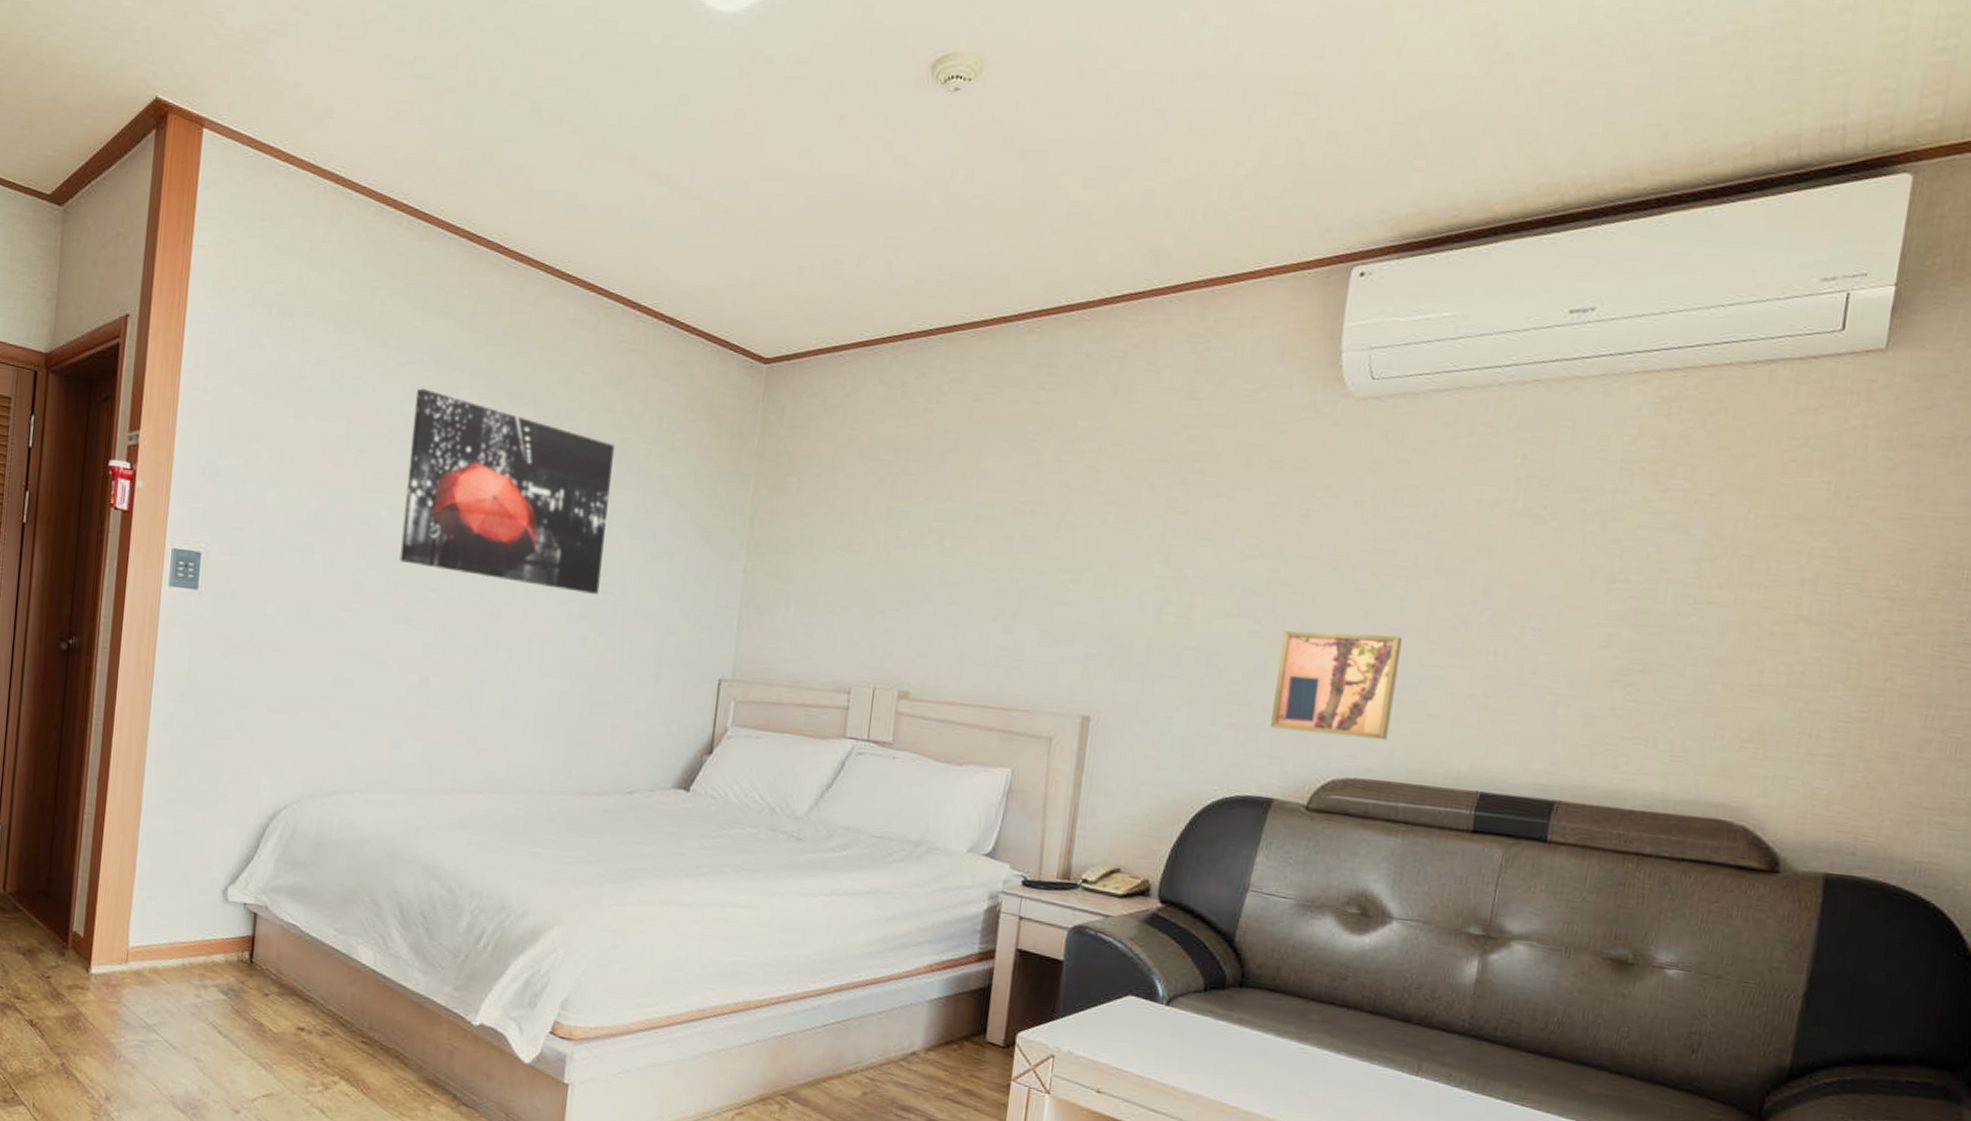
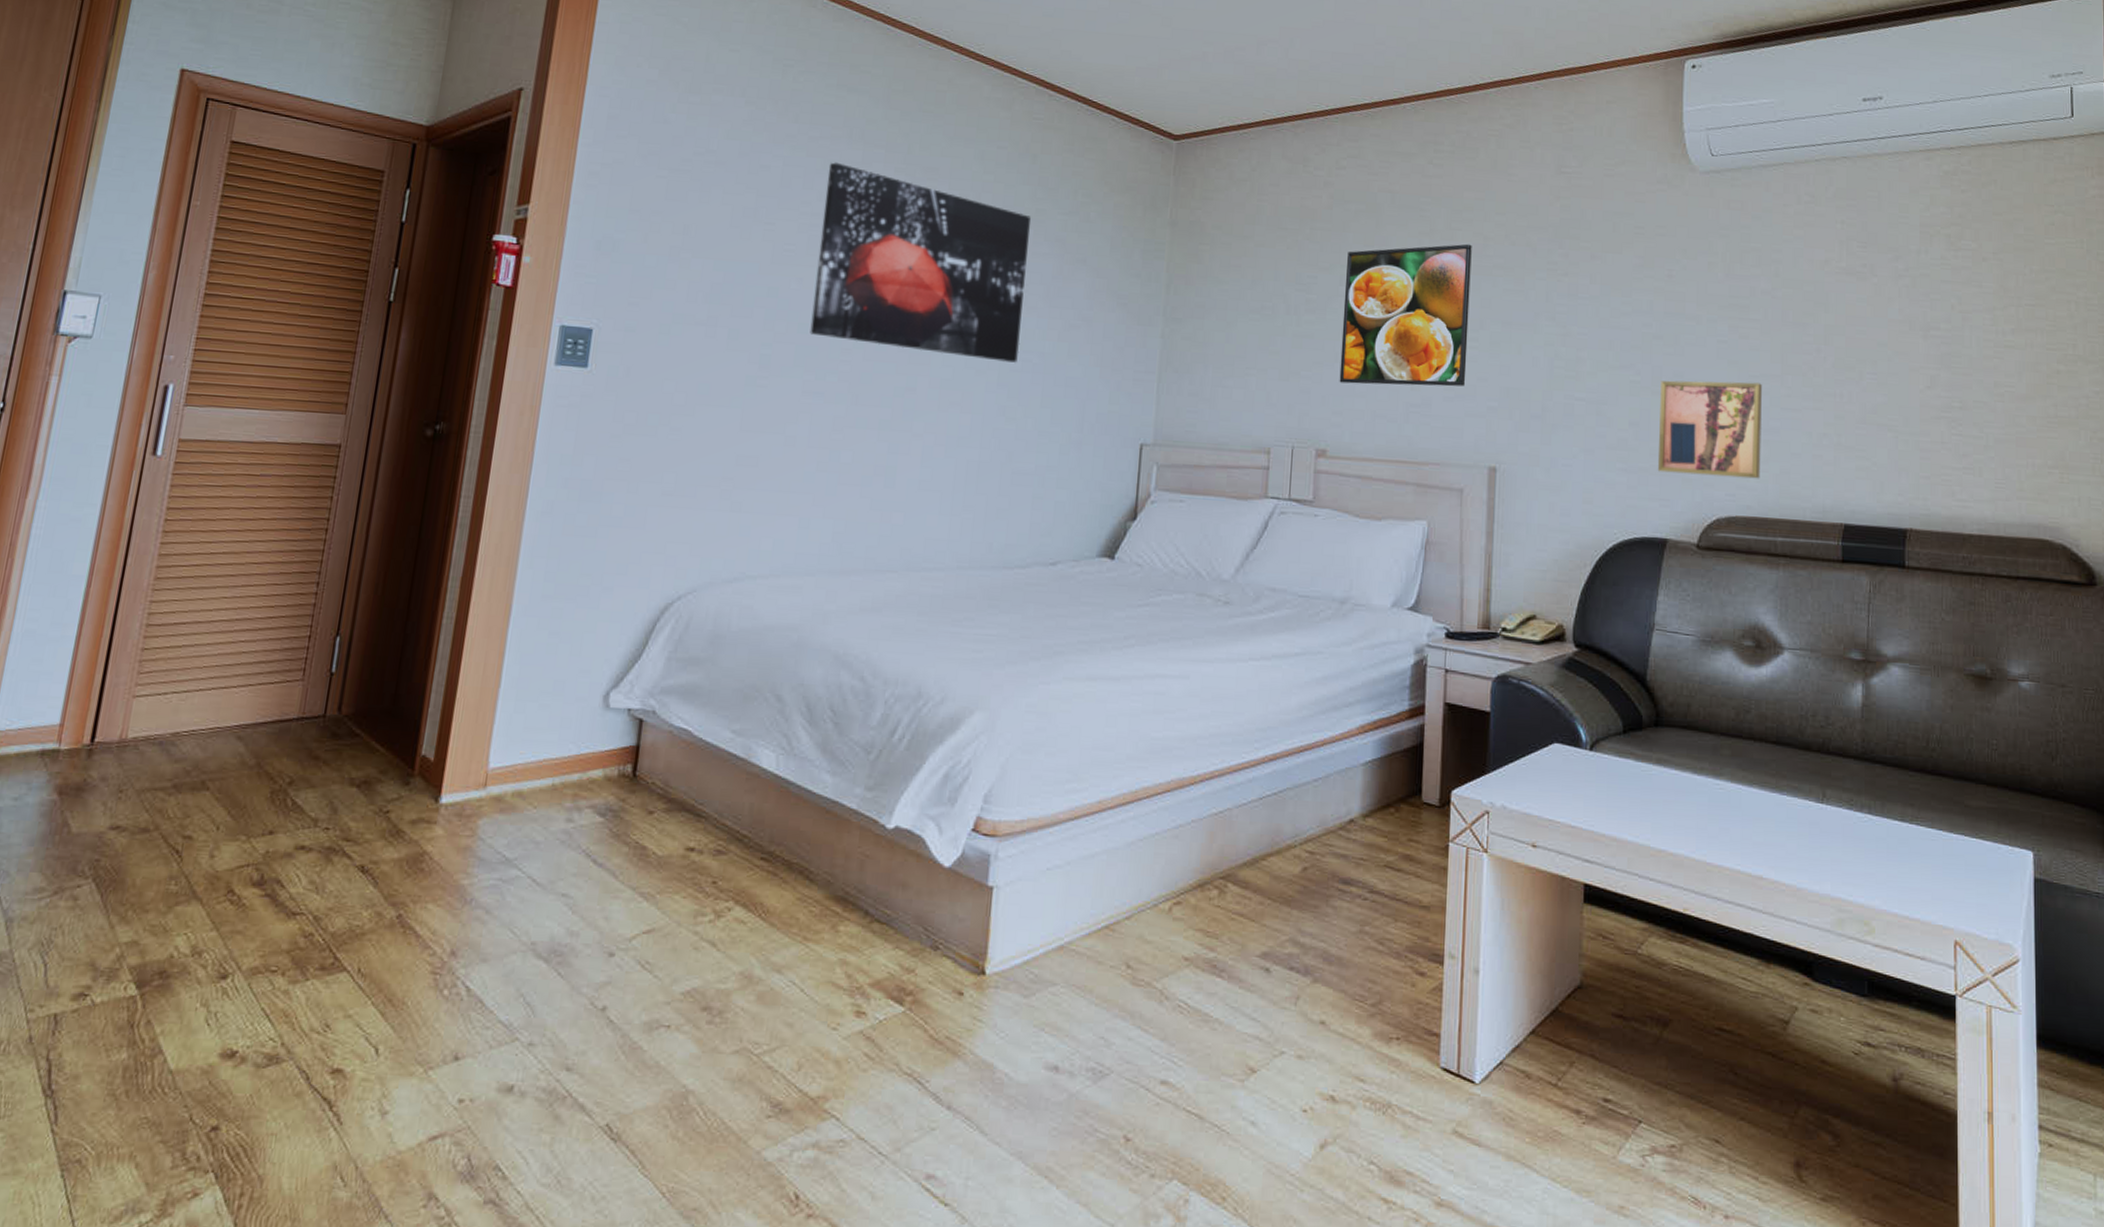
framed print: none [927,477,1082,631] -> present [1339,243,1472,387]

